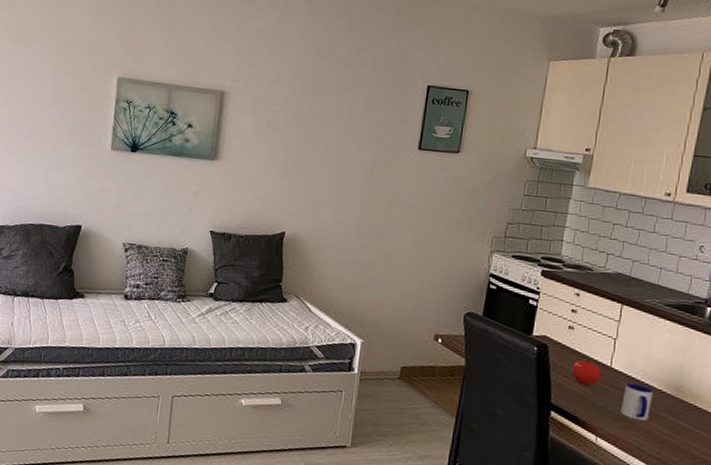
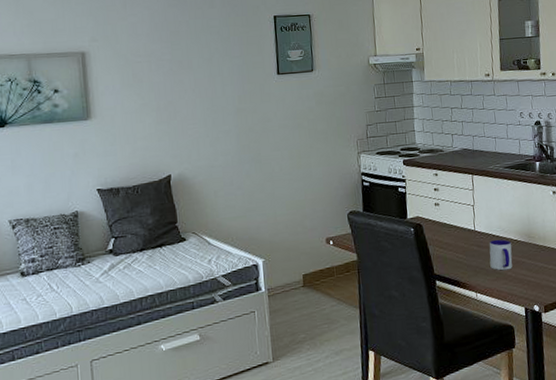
fruit: present [571,358,601,386] -> none [445,228,469,252]

